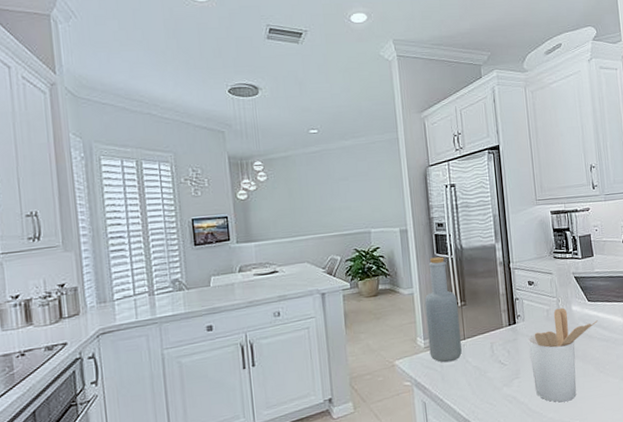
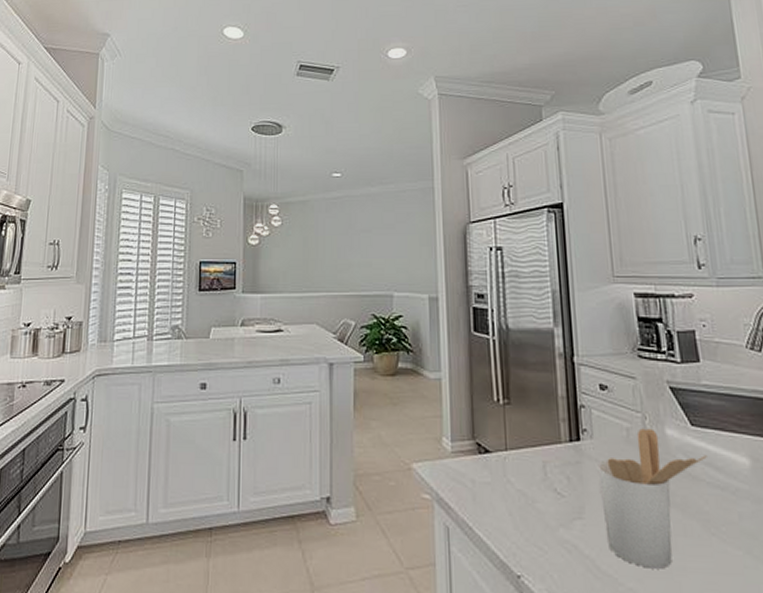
bottle: present [424,256,462,363] -> none [455,336,502,478]

